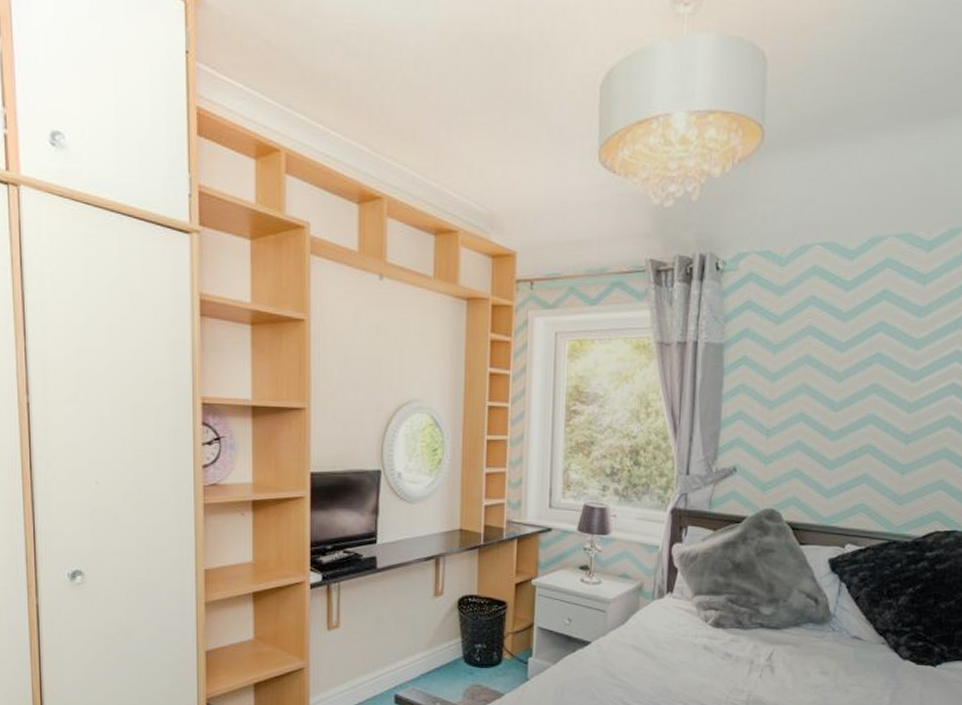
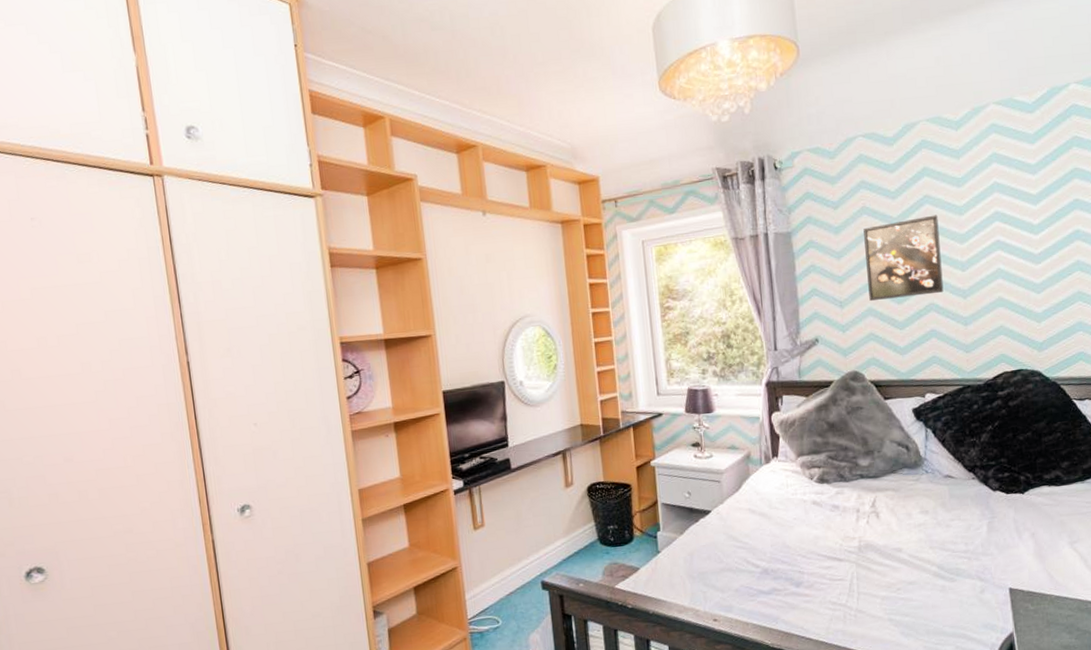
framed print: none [800,345,891,435] -> present [863,214,944,301]

